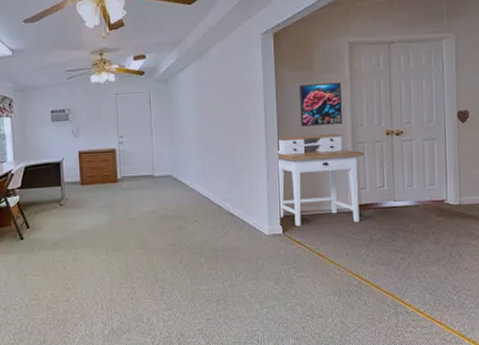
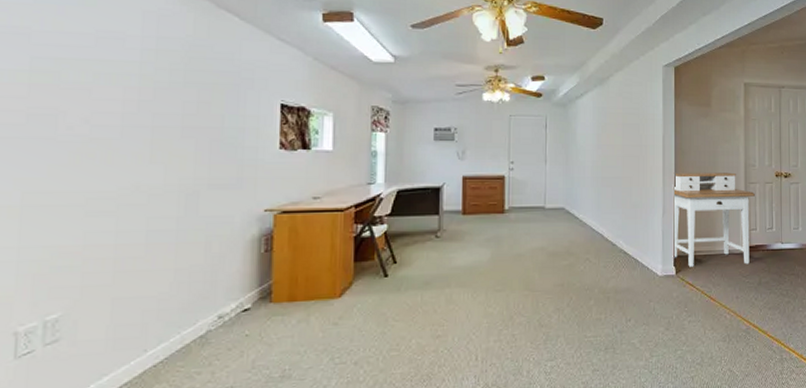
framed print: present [299,83,342,127] -> none [697,121,736,164]

